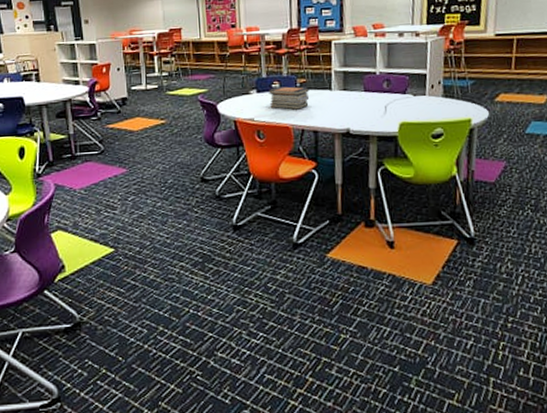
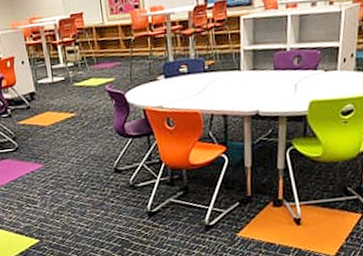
book stack: present [269,86,310,110] -> none [176,69,218,94]

